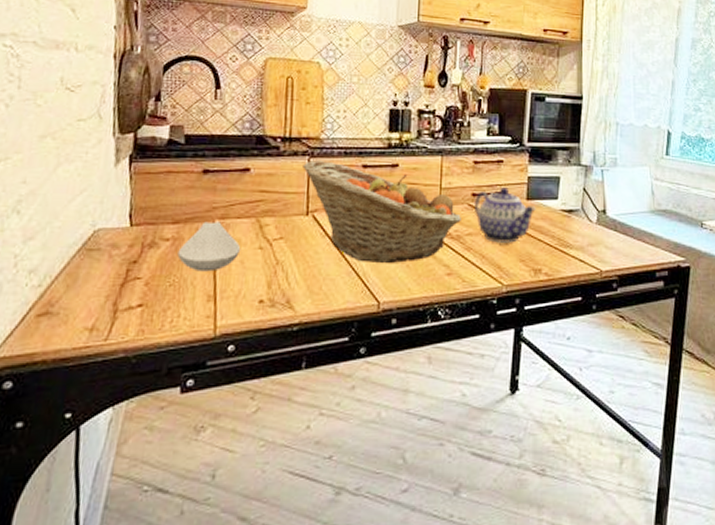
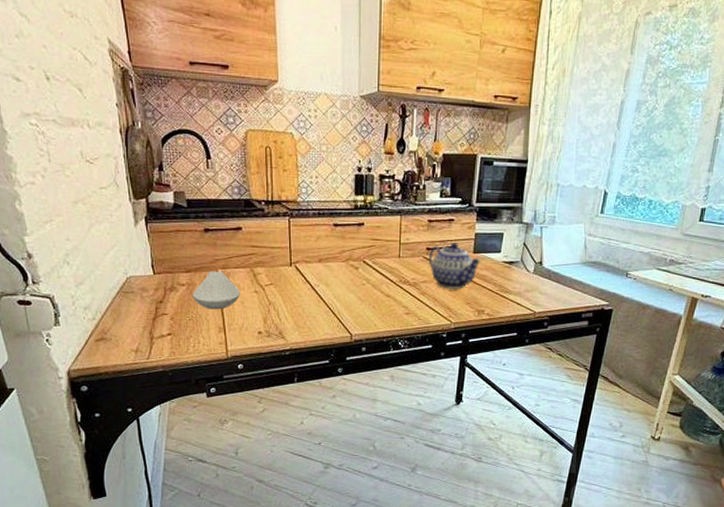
fruit basket: present [302,159,461,263] -> none [284,219,417,304]

